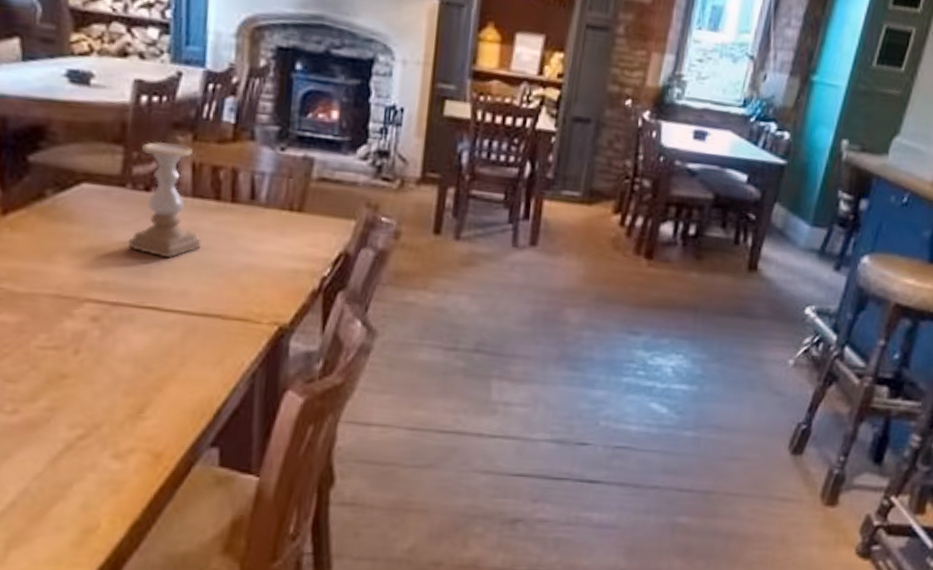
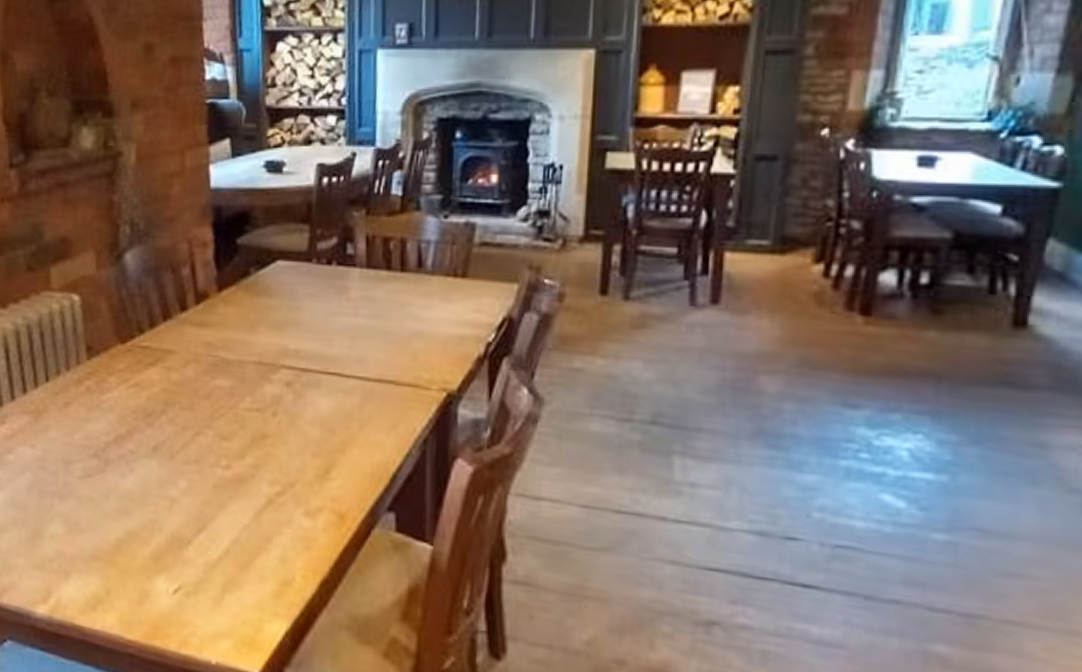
candle holder: present [127,141,202,259] -> none [314,217,376,327]

